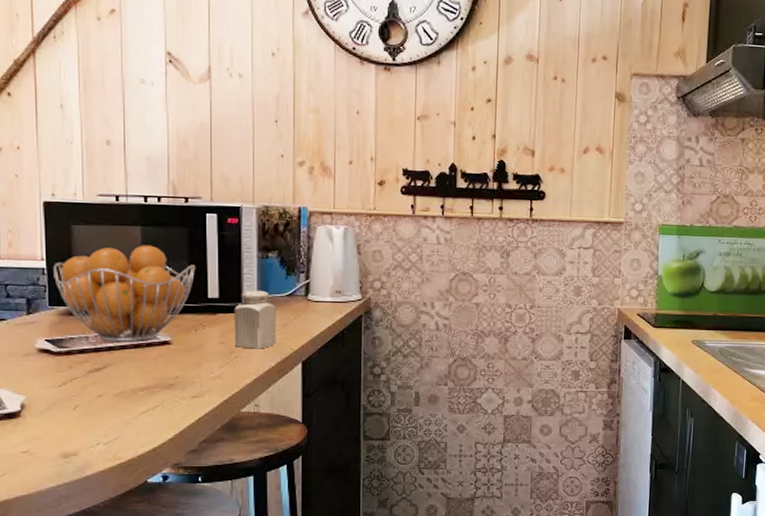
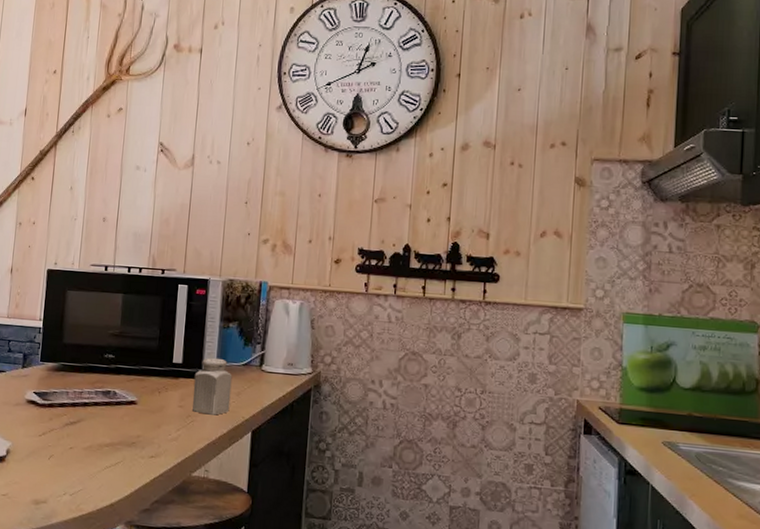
fruit basket: present [53,245,196,343] -> none [47,310,165,400]

